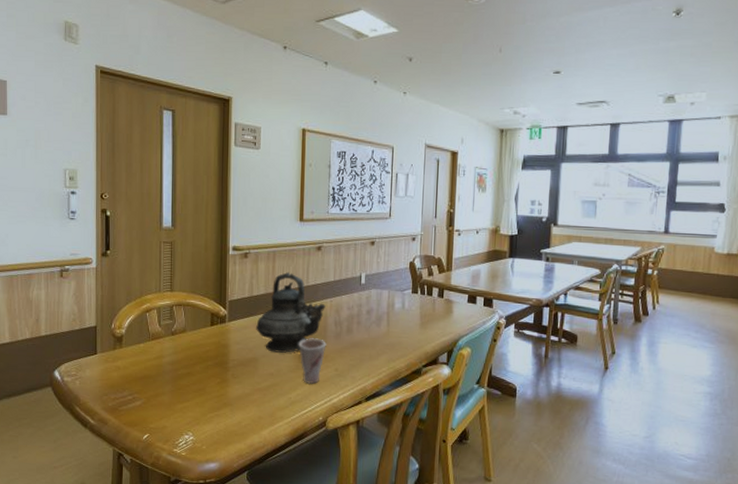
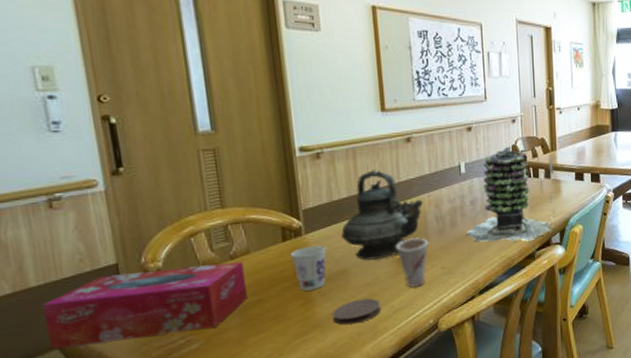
tissue box: none [46,334,180,390] -> present [41,261,248,350]
cup: none [215,333,243,372] -> present [290,246,326,291]
coaster: none [240,386,280,408] -> present [331,298,381,325]
succulent plant: none [360,262,448,357] -> present [466,146,554,242]

